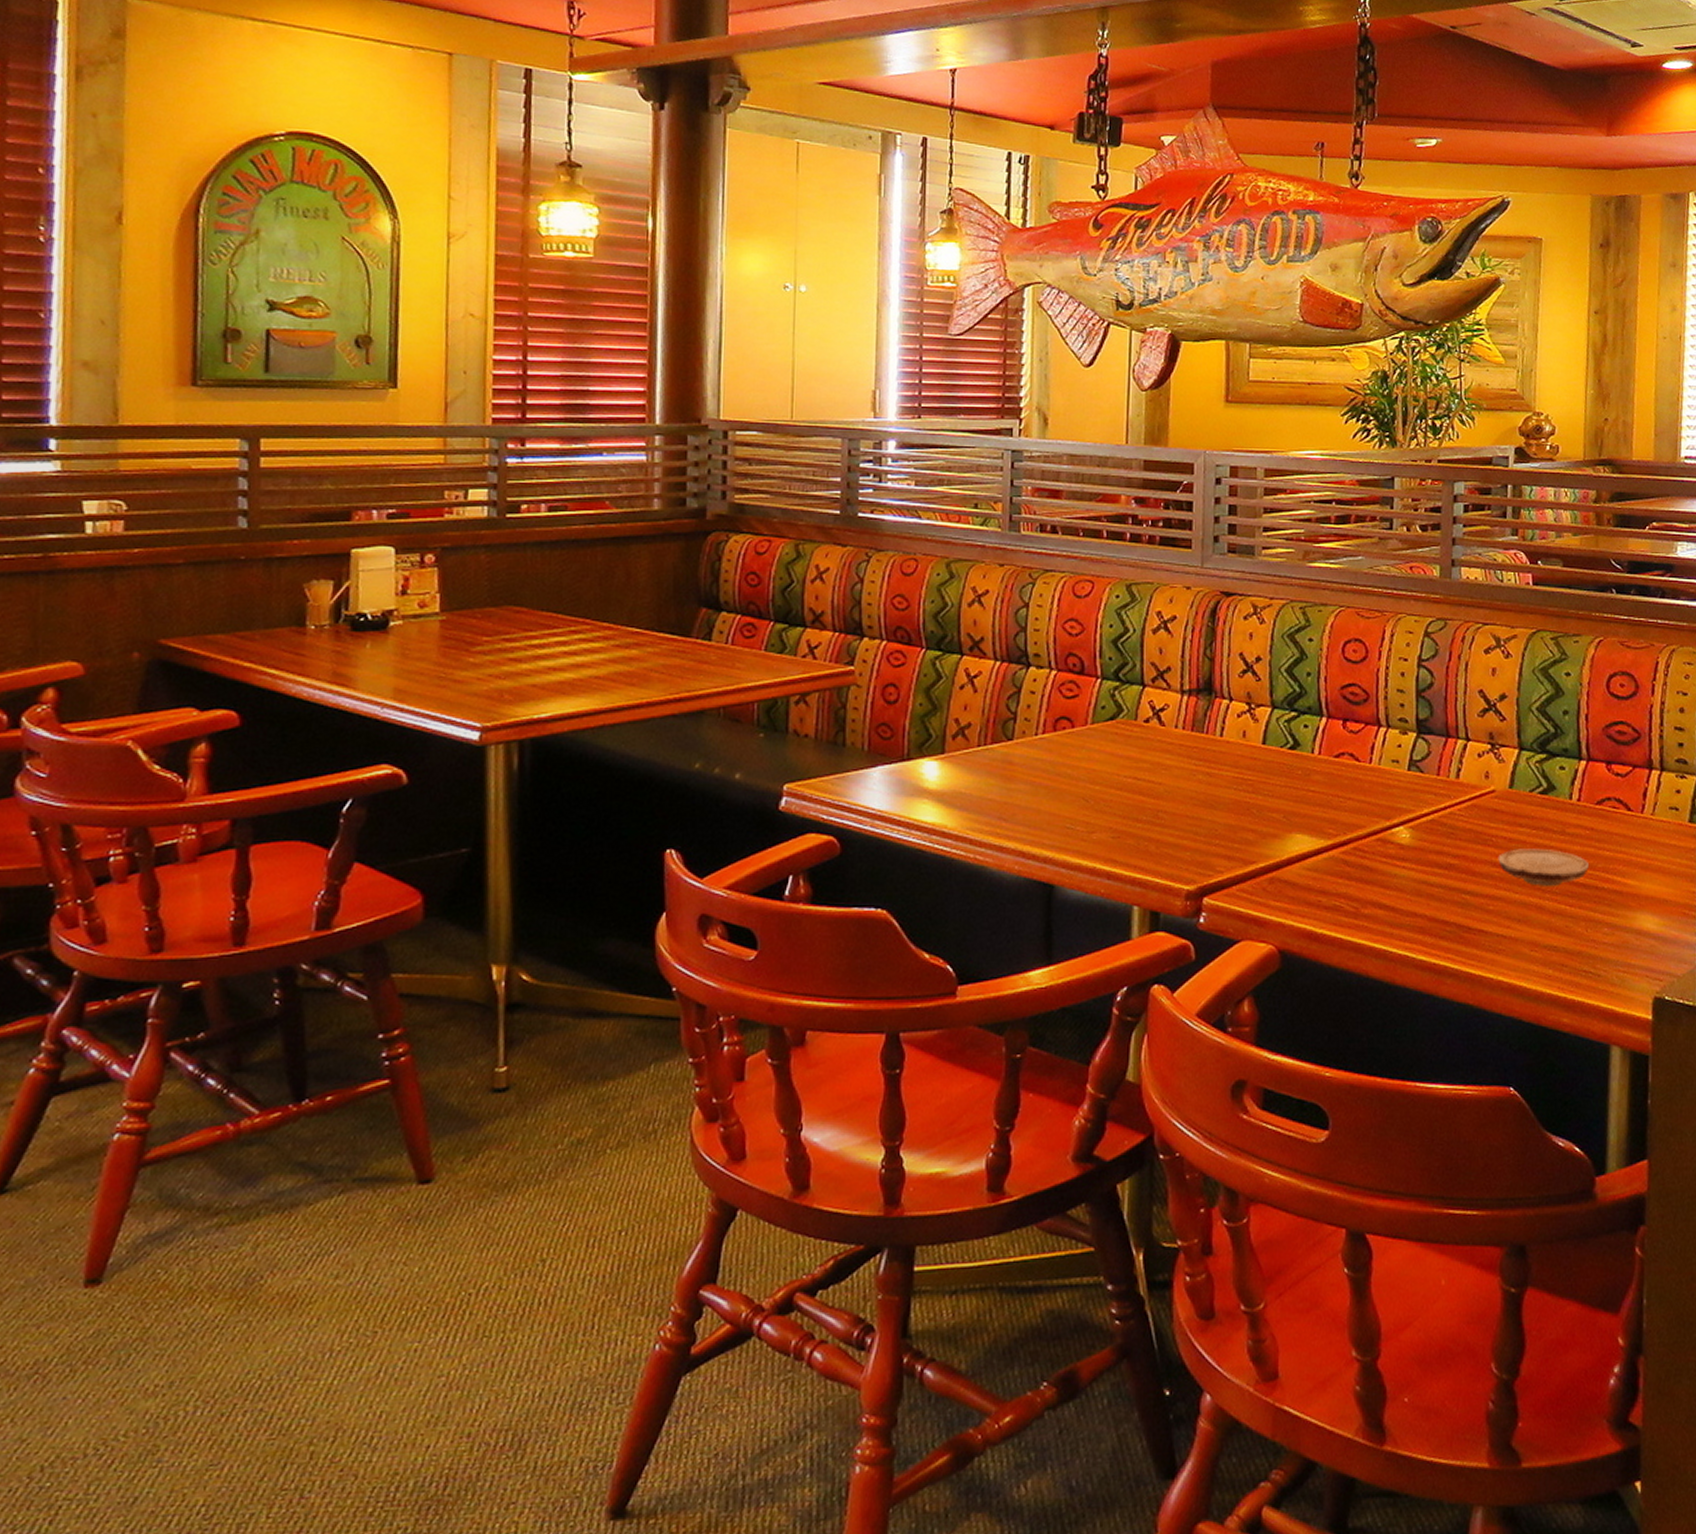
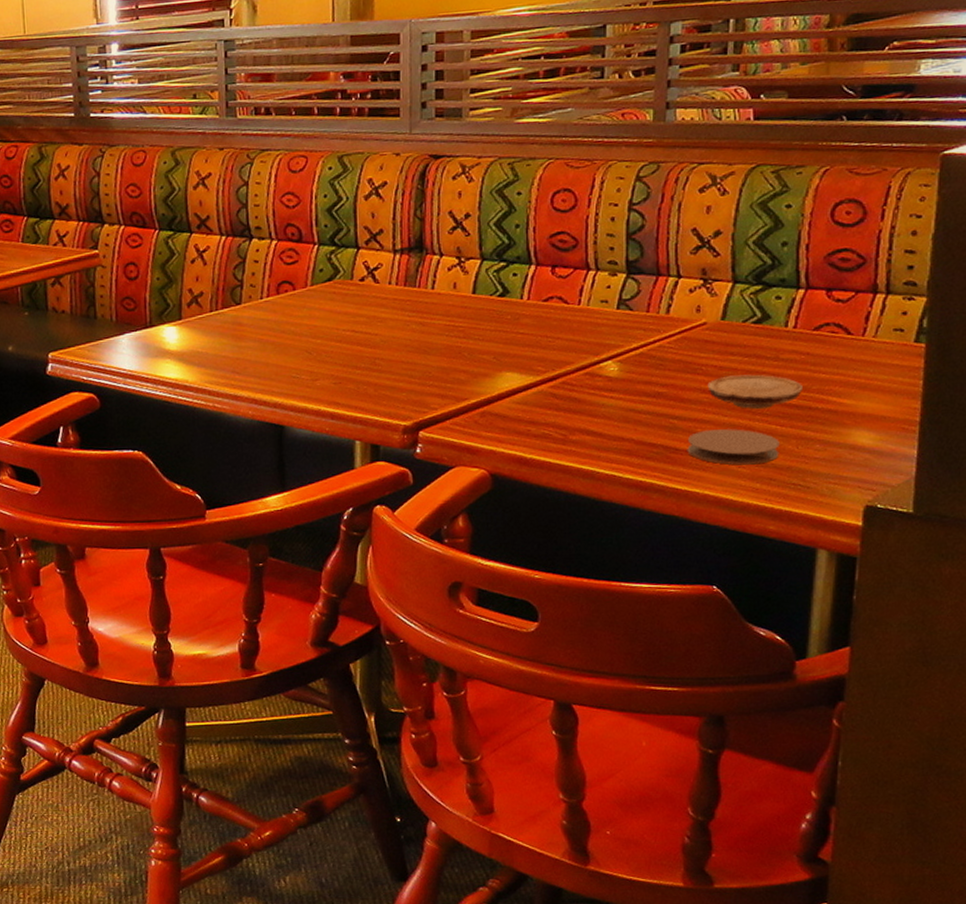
coaster: none [1479,907,1570,949] -> present [687,429,780,465]

